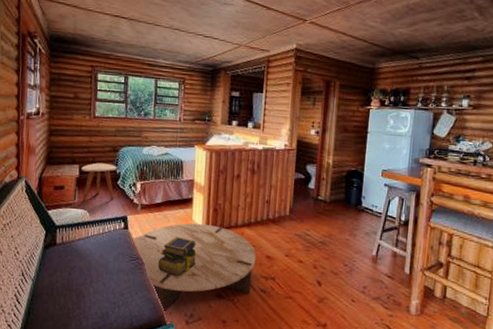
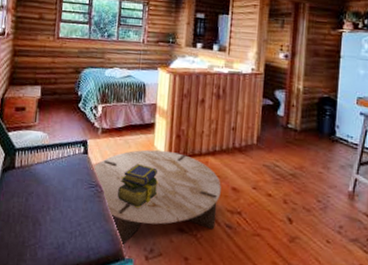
side table: present [81,162,117,202] -> none [42,84,79,125]

